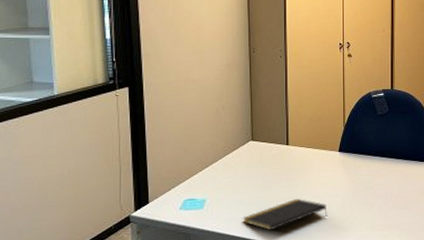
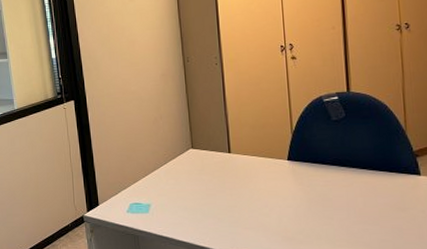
notepad: present [242,199,328,231] -> none [187,208,279,238]

